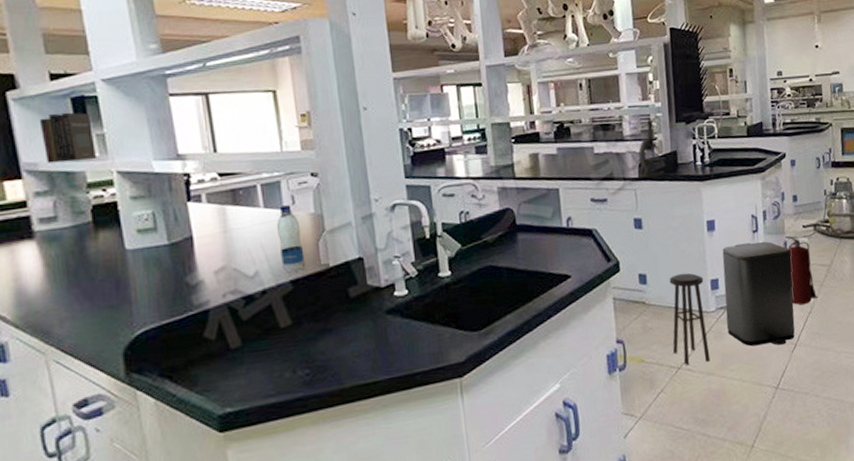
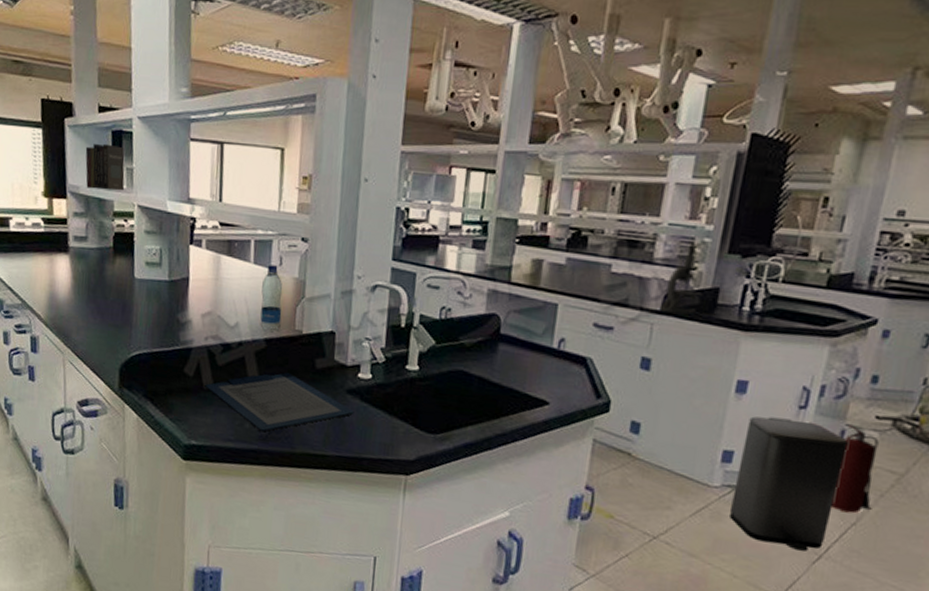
clipboard: none [231,308,398,377] -> present [204,372,355,432]
stool: present [669,273,711,365] -> none [651,432,715,543]

